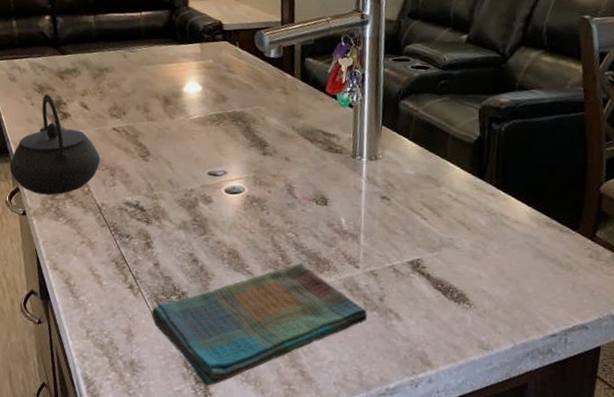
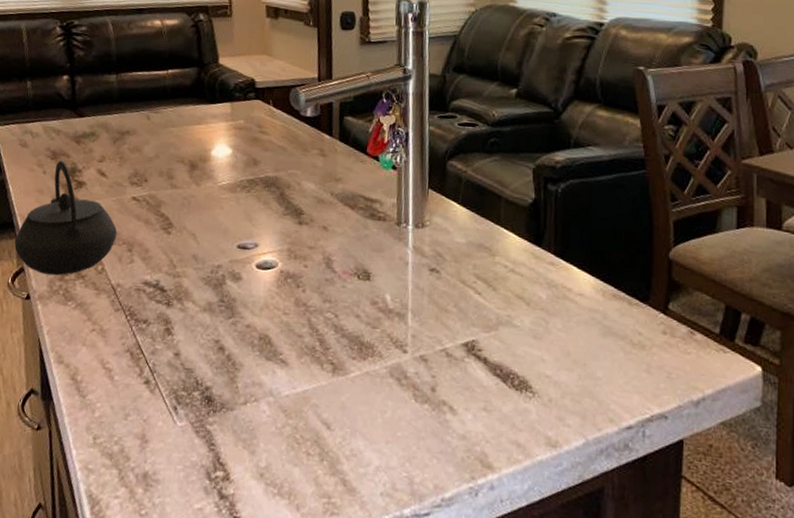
dish towel: present [151,262,368,387] -> none [169,348,418,503]

